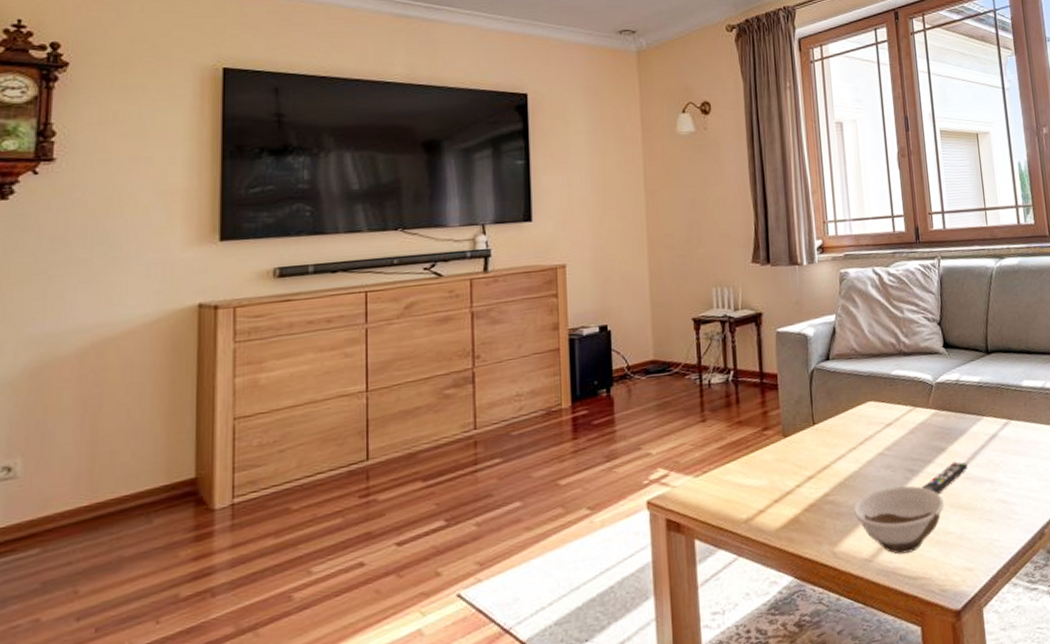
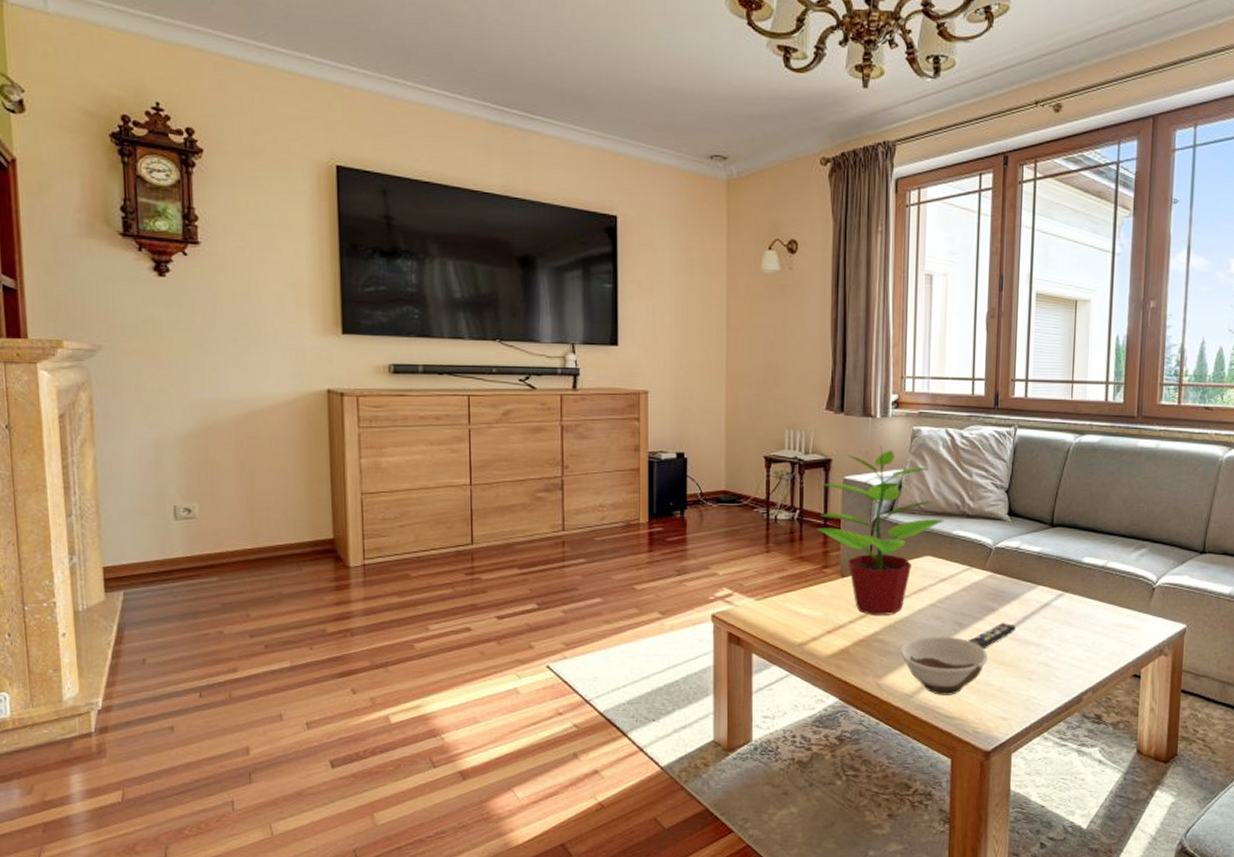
potted plant: none [753,293,882,475] -> present [816,446,944,615]

